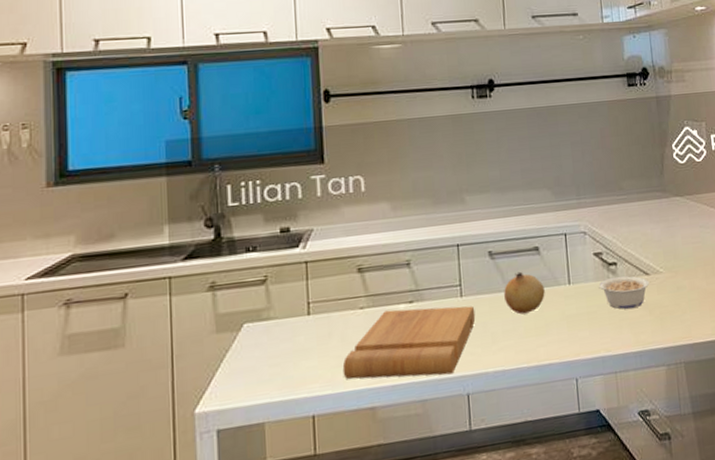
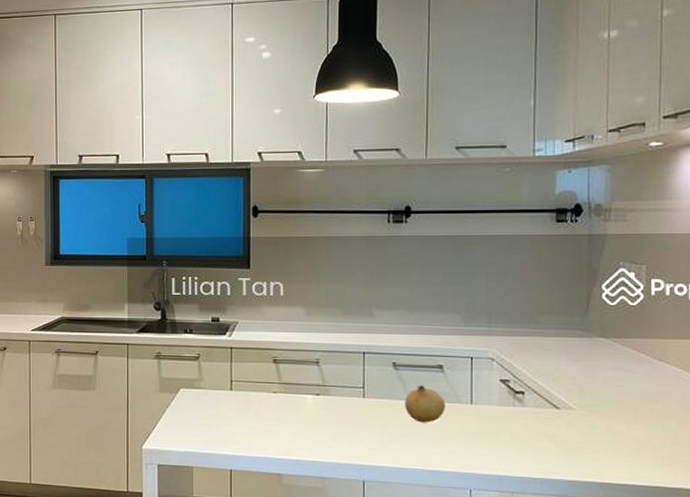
cutting board: present [342,306,476,379] -> none [256,398,376,461]
legume: present [599,275,650,310] -> none [502,405,559,438]

